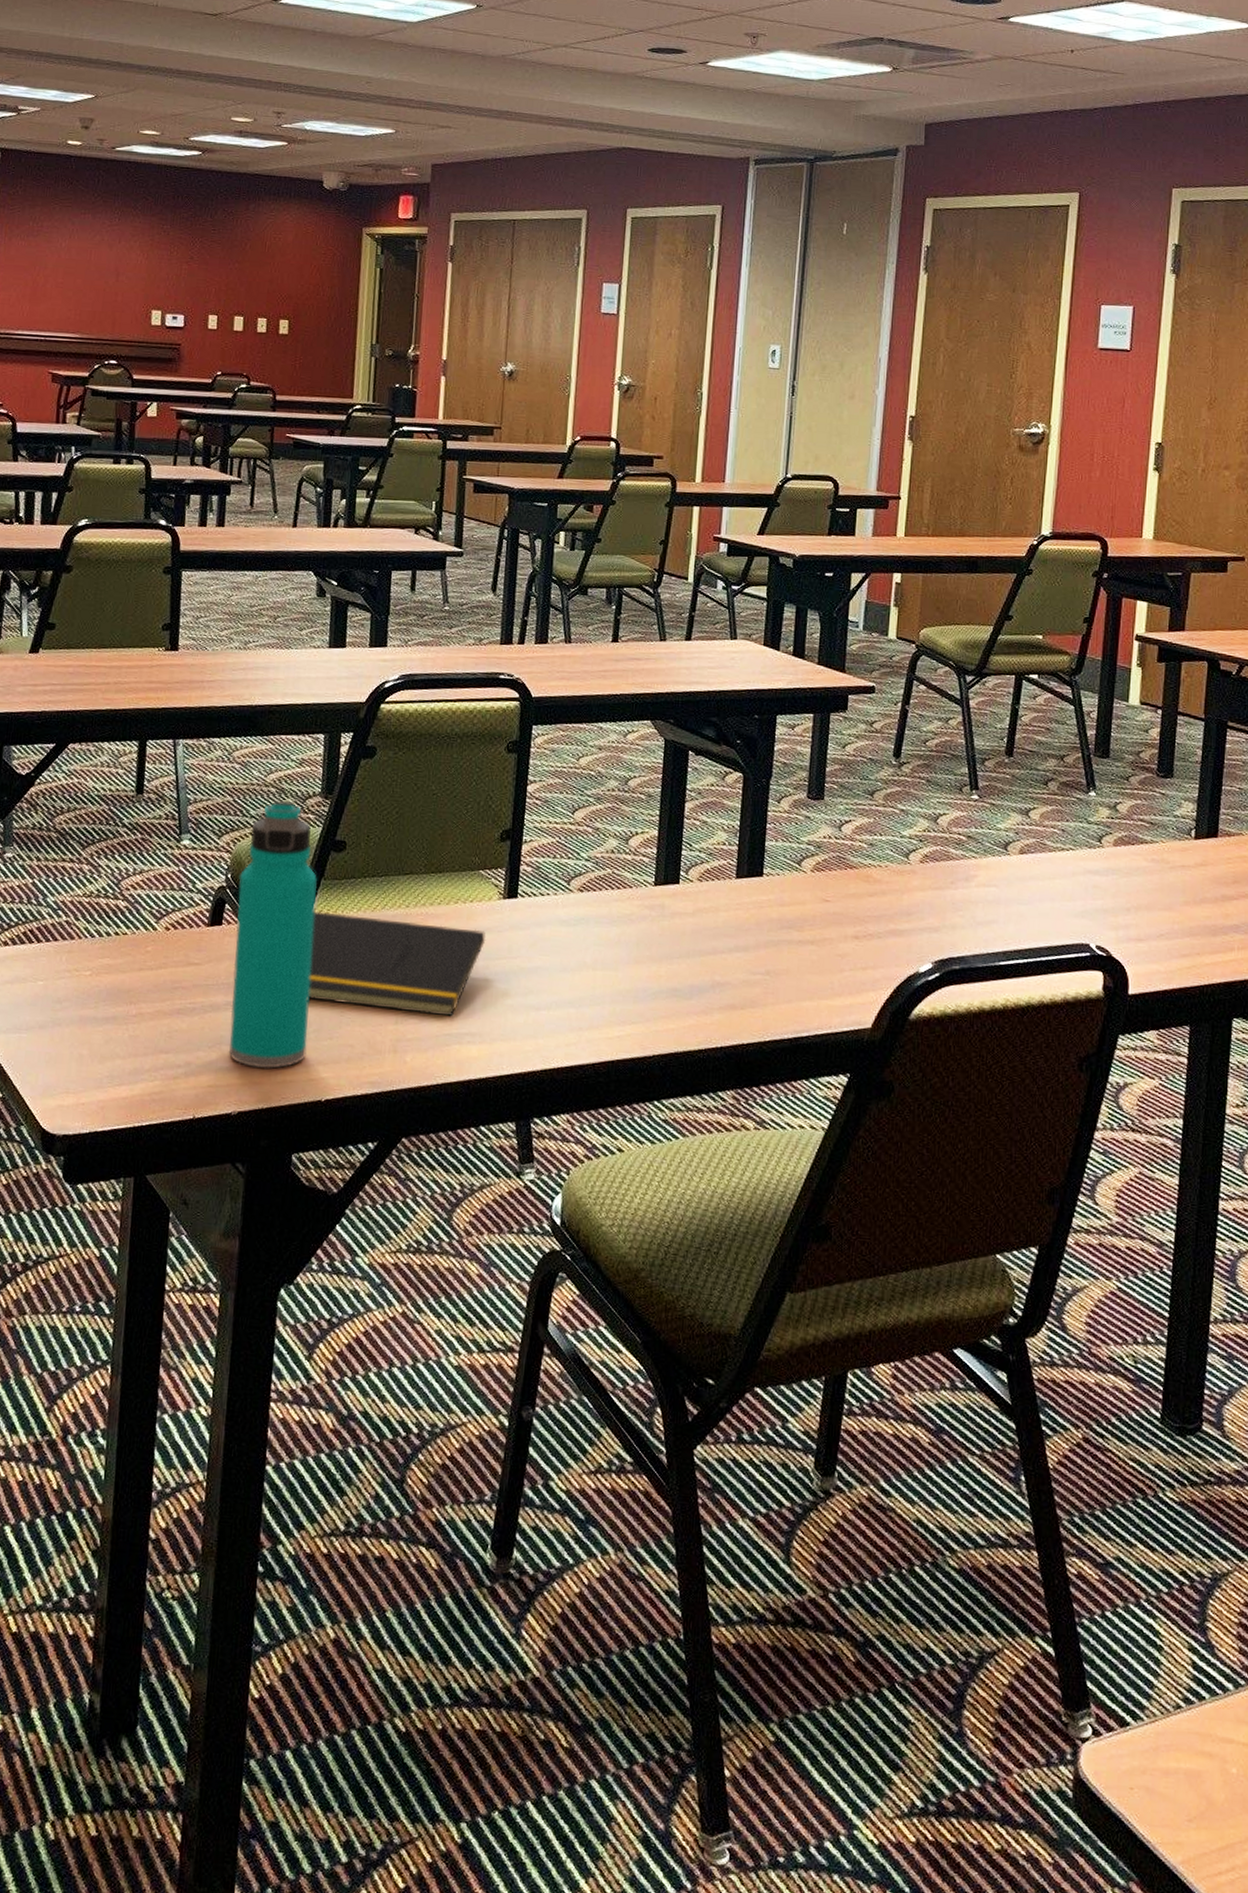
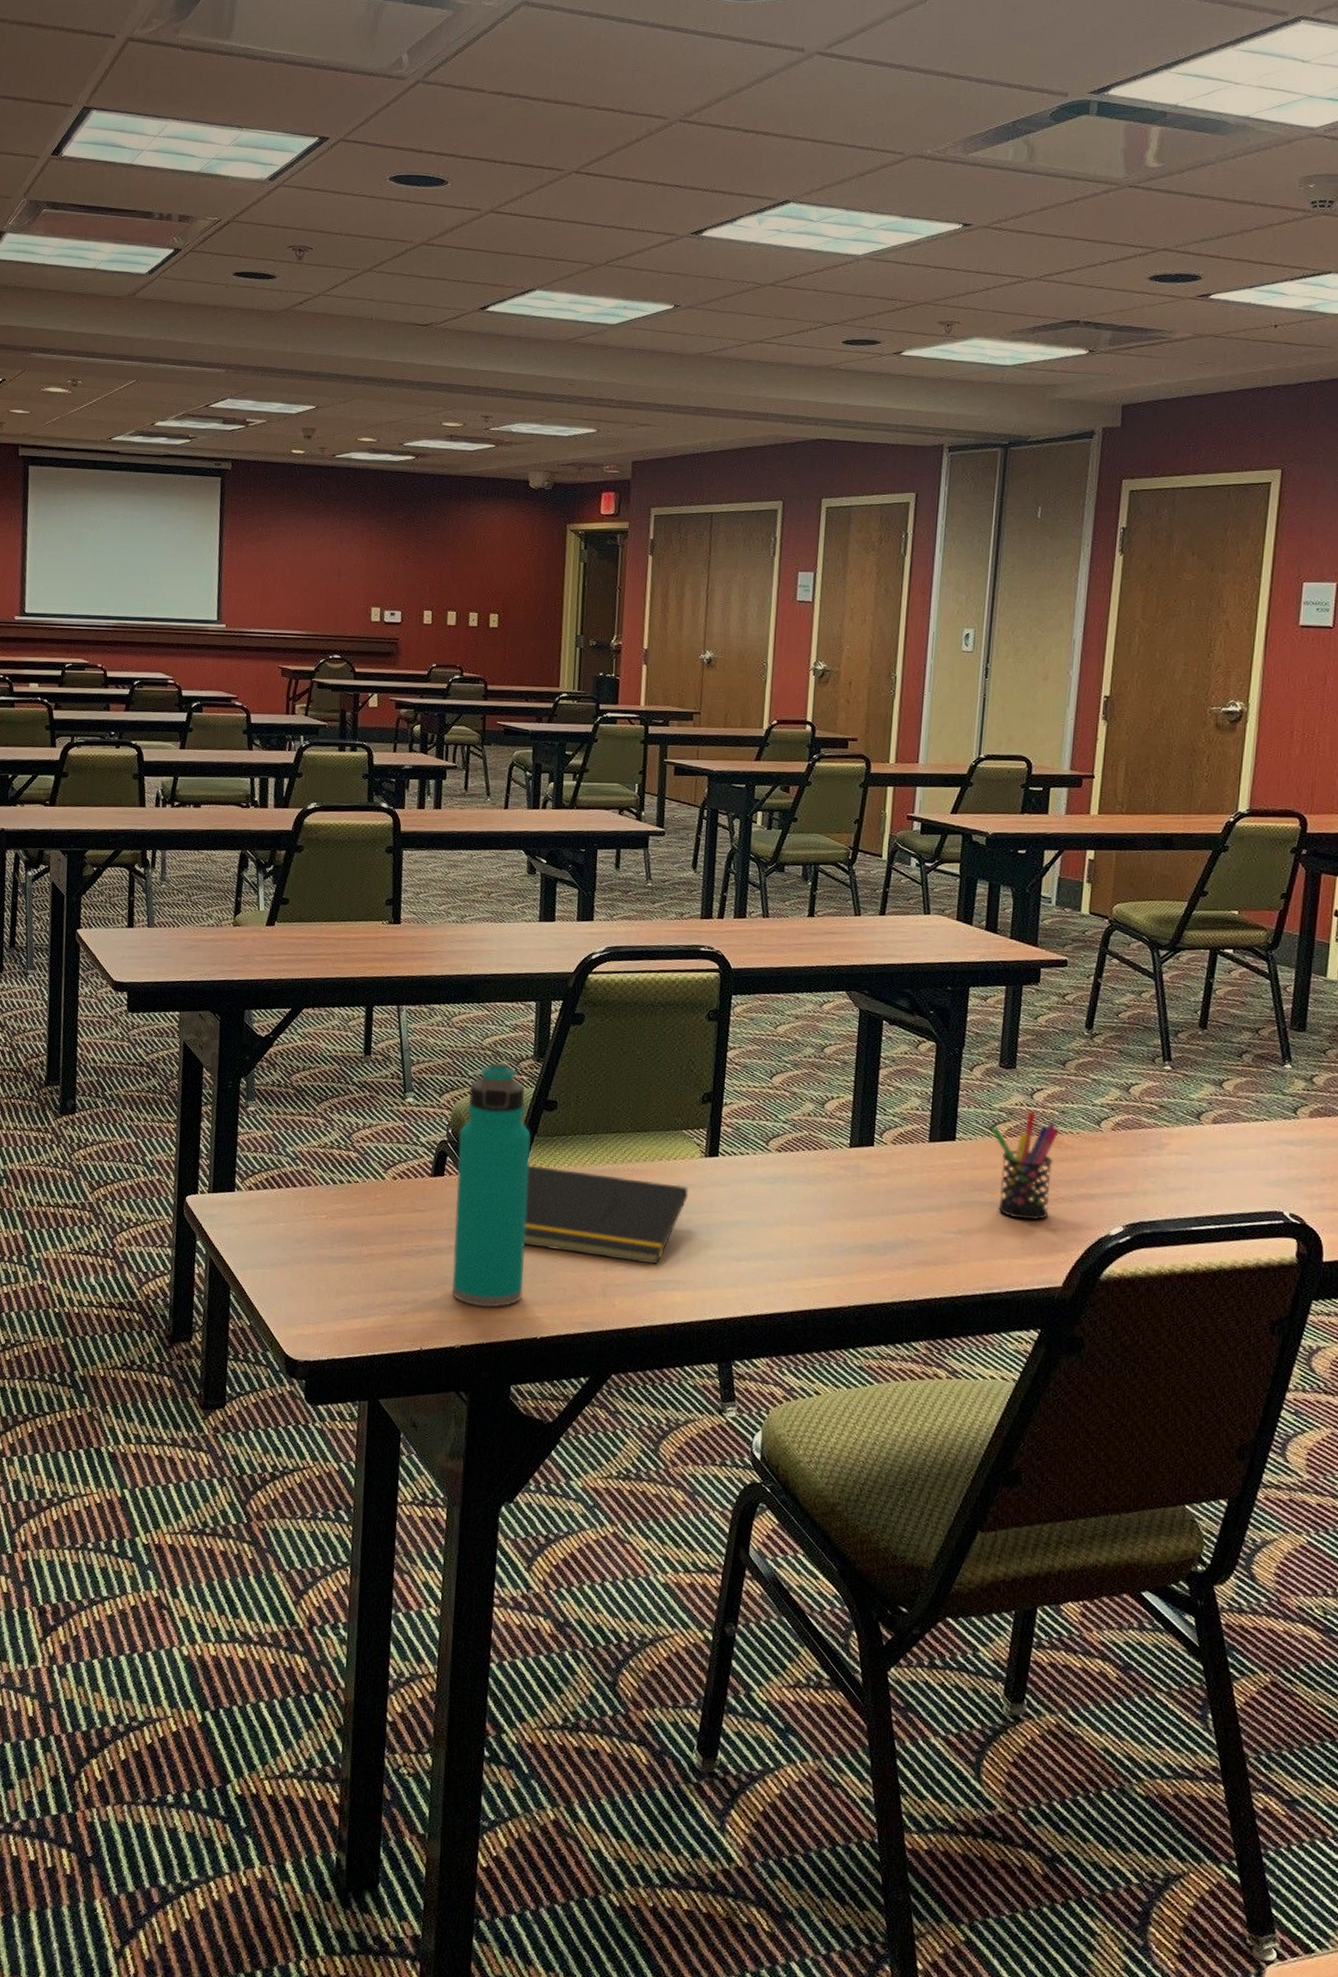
pen holder: none [799,843,868,959] -> present [991,1110,1059,1221]

